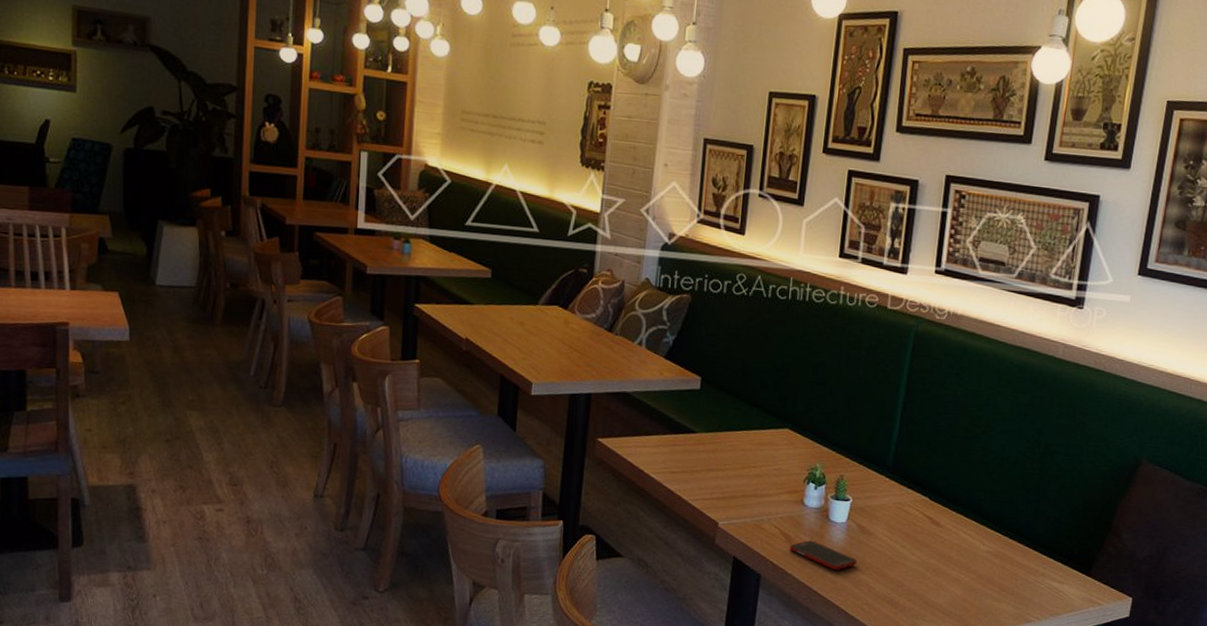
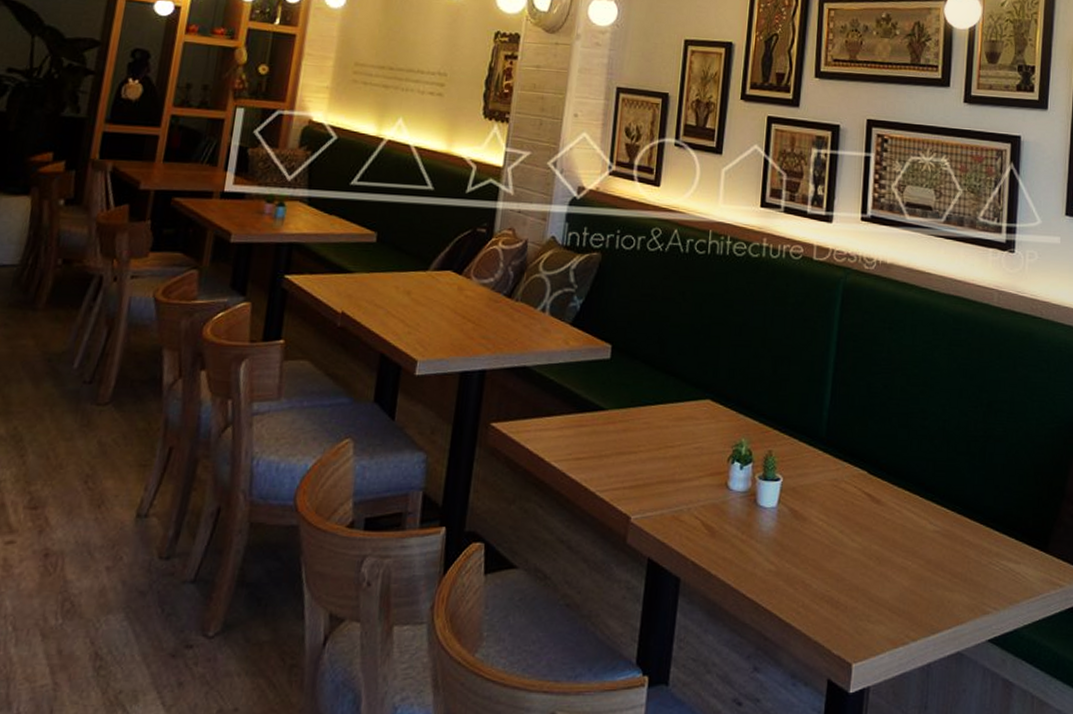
cell phone: present [789,540,858,571] -> none [712,531,791,567]

